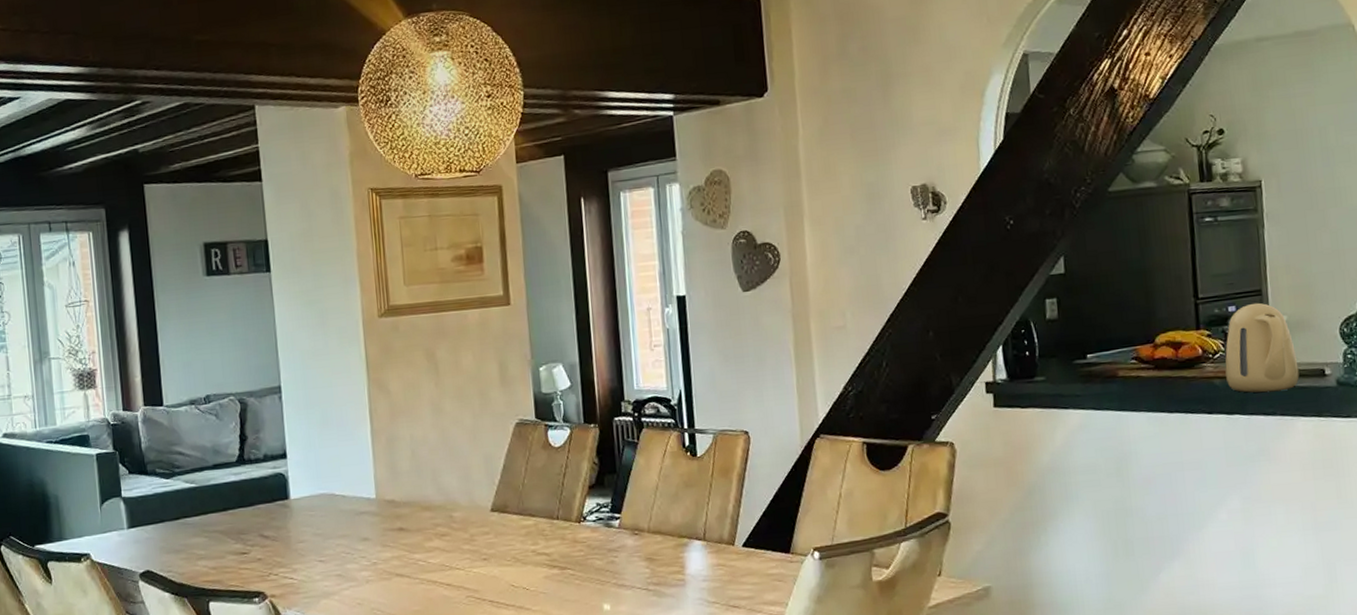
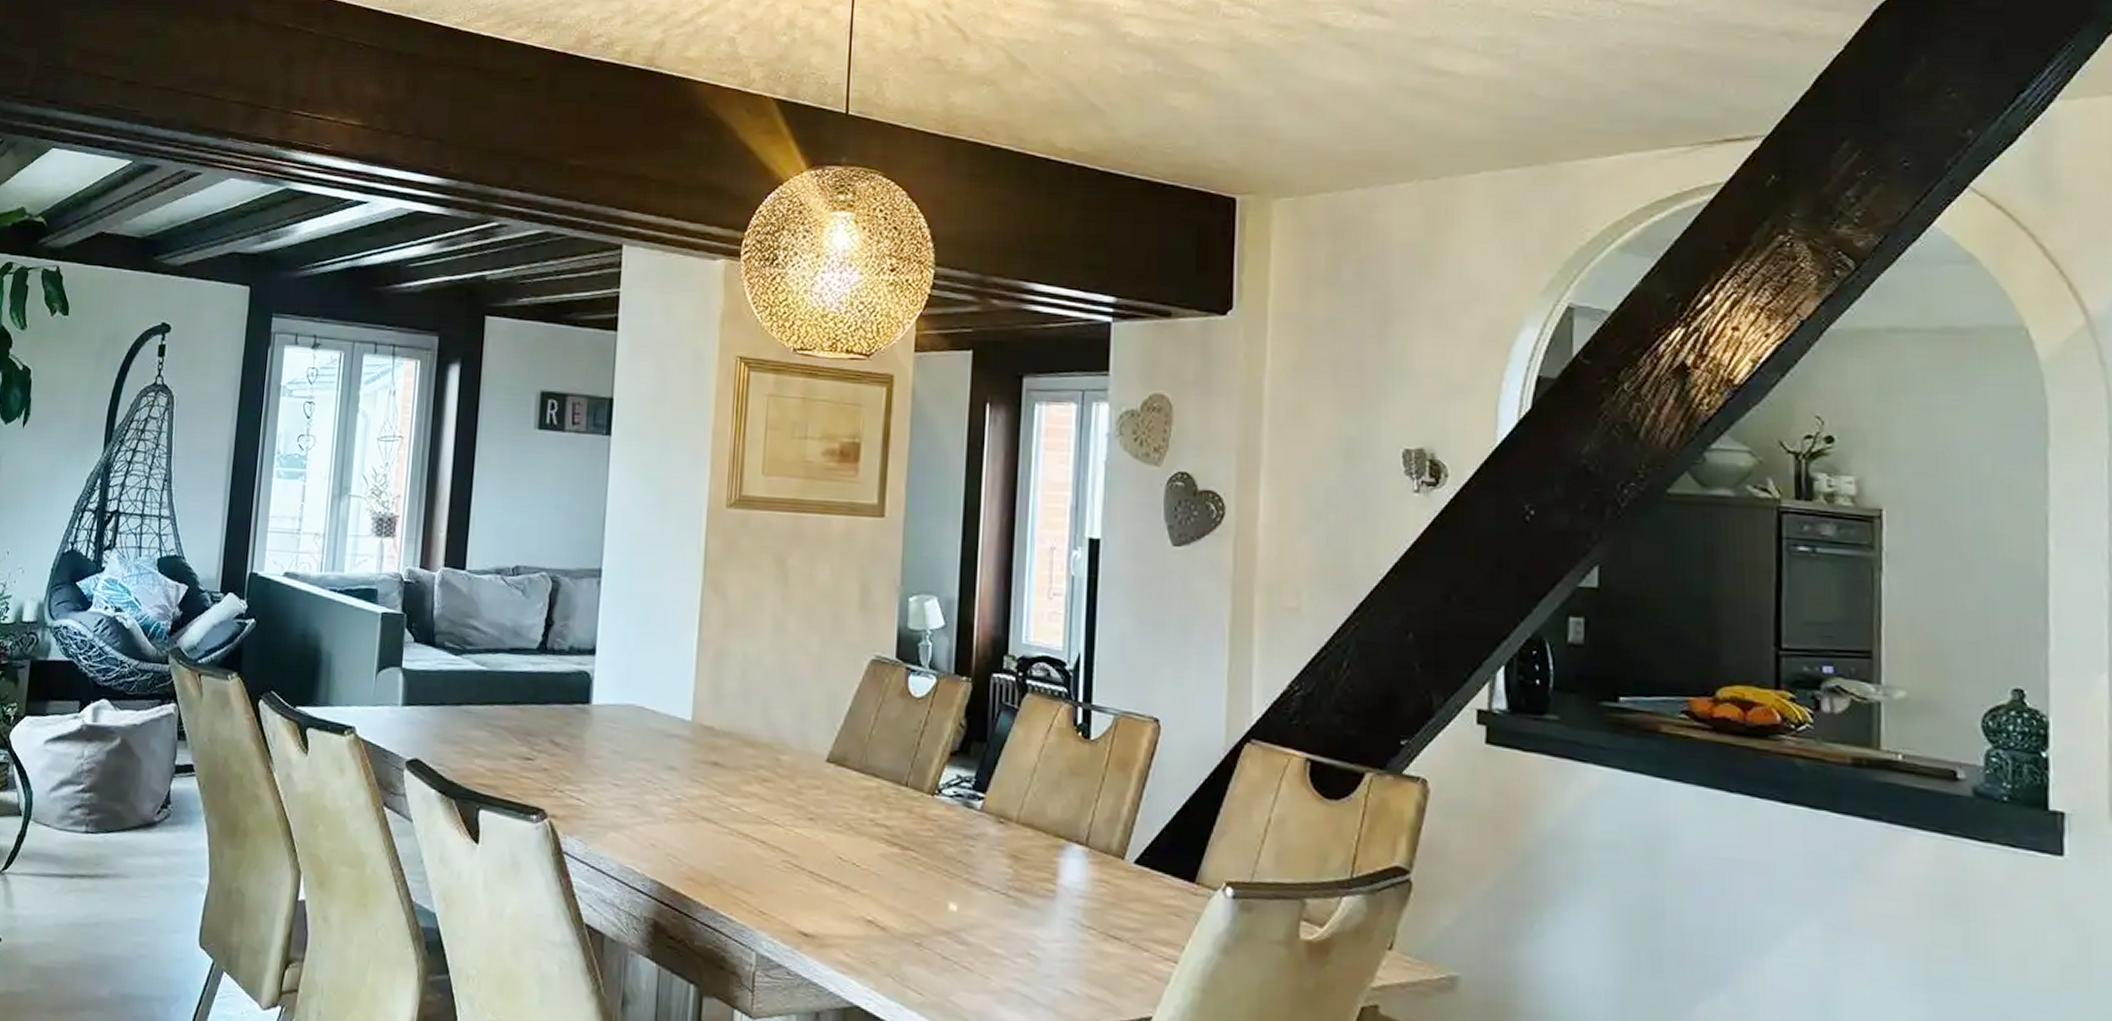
kettle: present [1225,302,1300,393] -> none [1812,667,1919,790]

